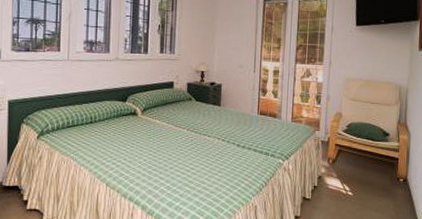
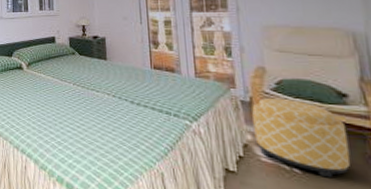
ottoman: none [327,137,385,197] -> present [252,97,351,178]

